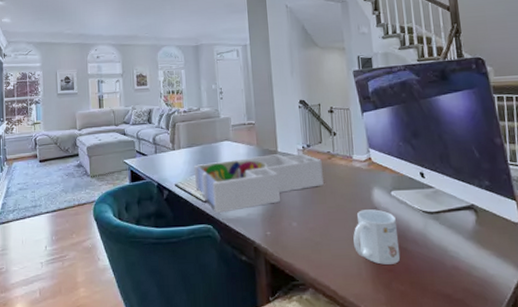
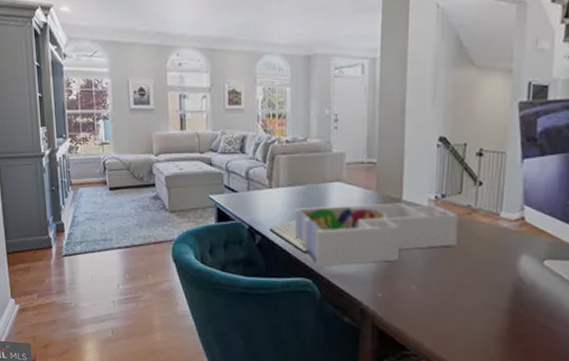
mug: present [353,209,401,265] -> none [485,279,545,345]

